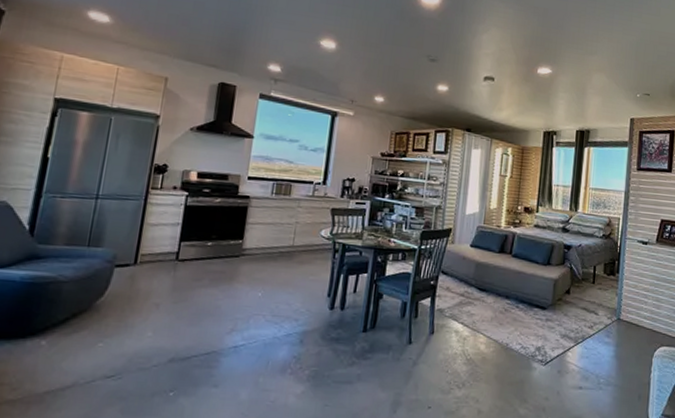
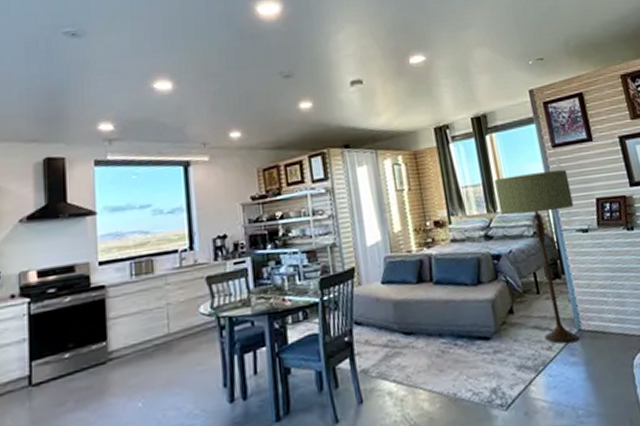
floor lamp: none [580,185,644,326] -> present [494,170,580,343]

